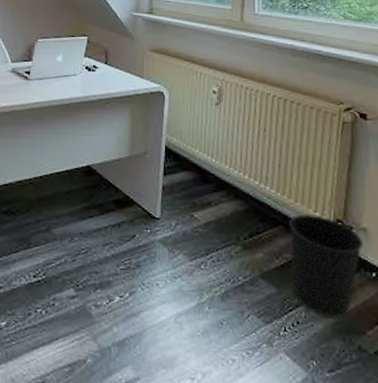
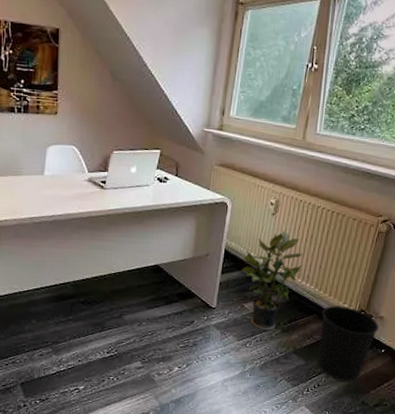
potted plant: none [186,121,258,248] -> present [241,229,303,331]

